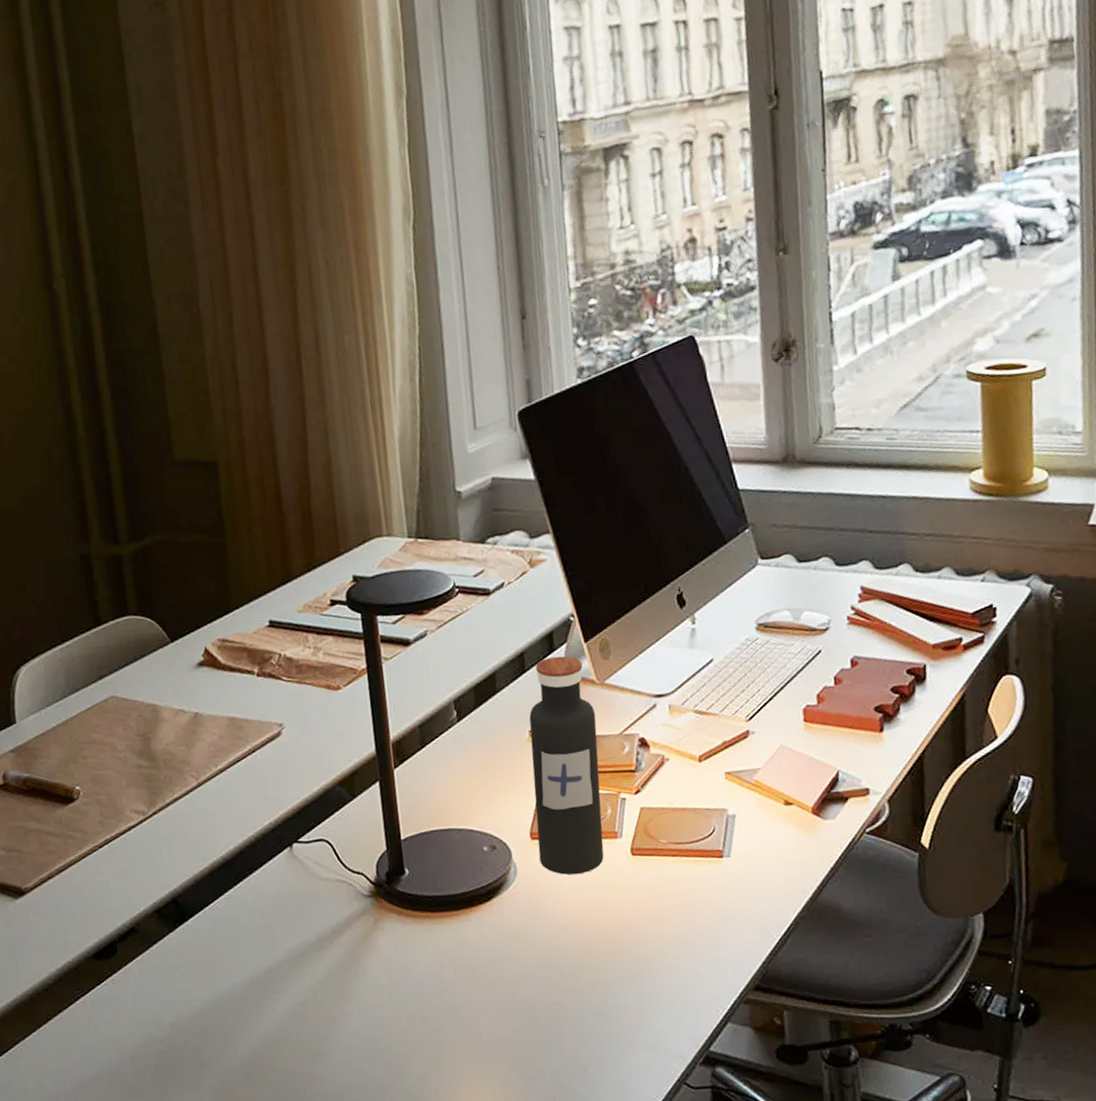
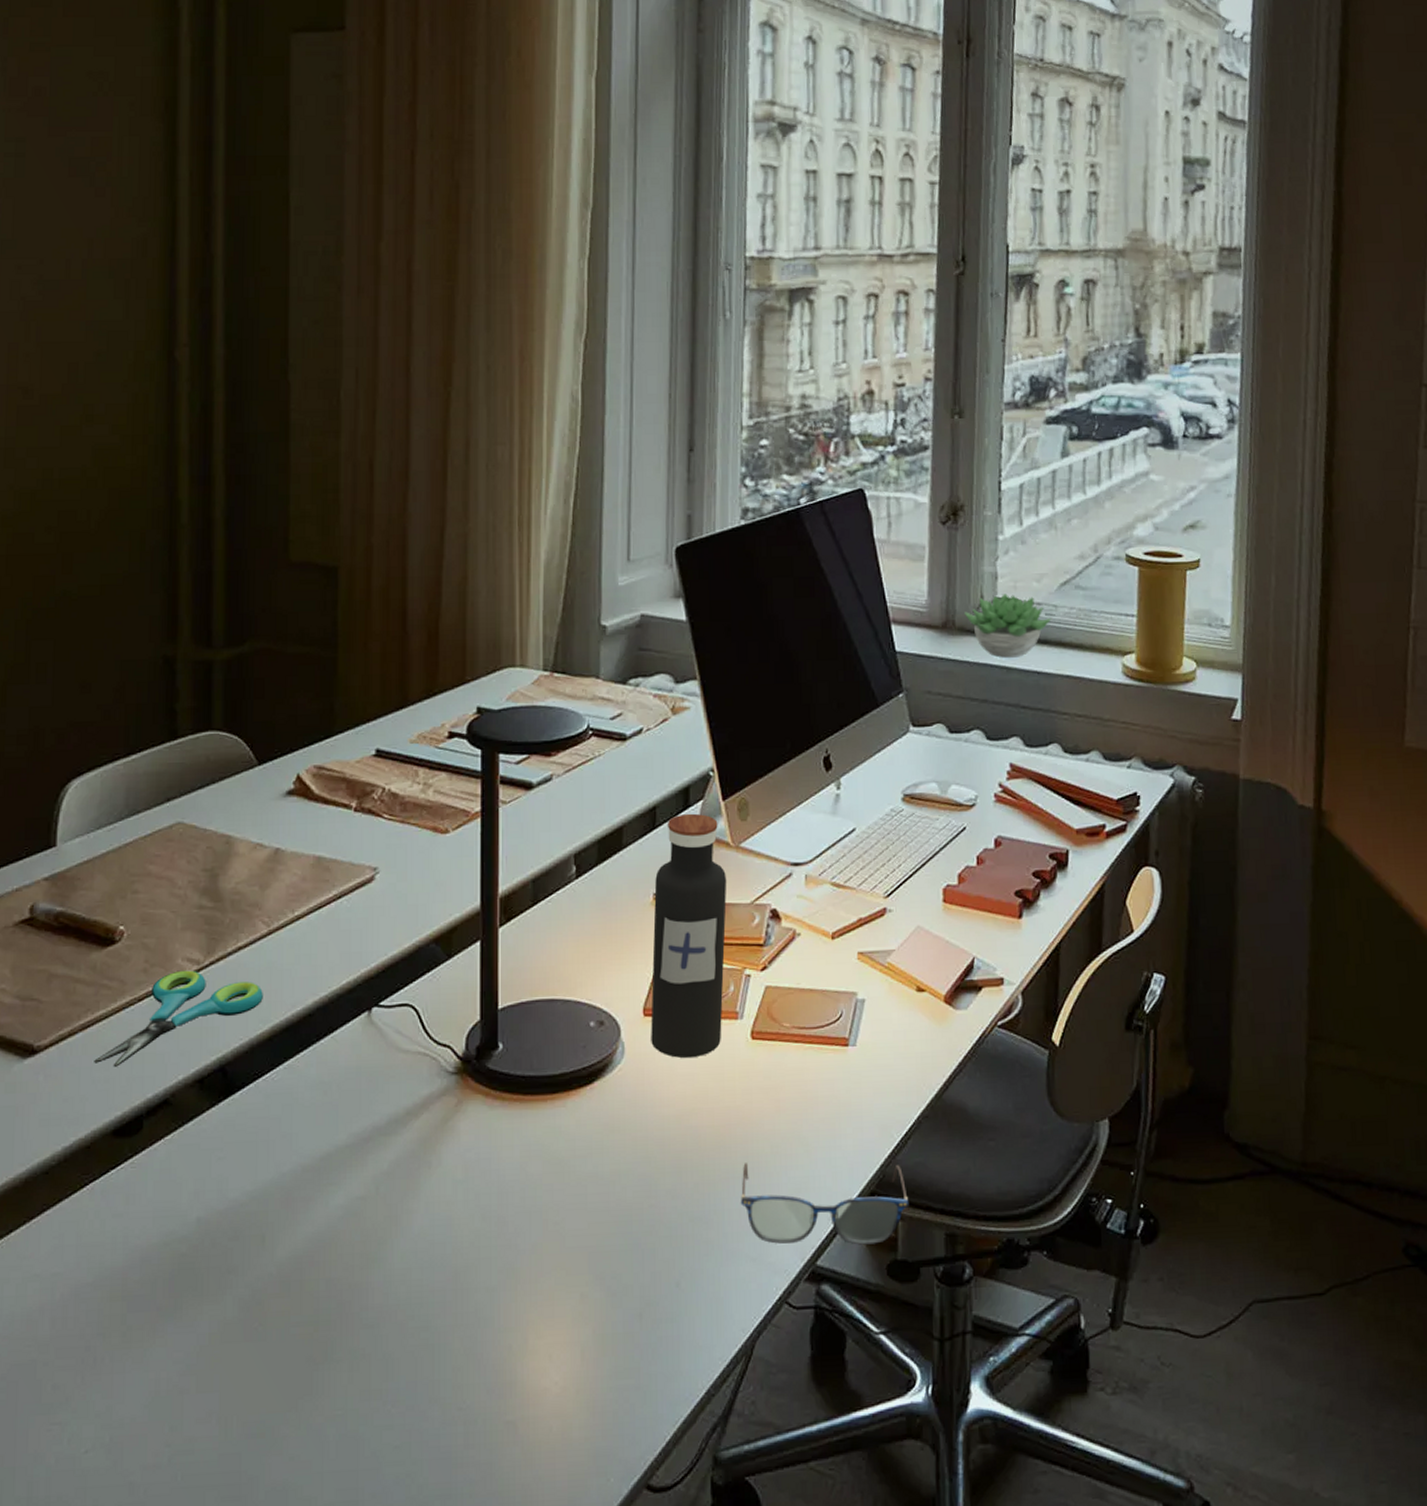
scissors: none [71,820,201,903] -> present [94,970,263,1067]
glasses: none [634,961,793,1034] -> present [740,1163,909,1245]
succulent plant: none [804,423,893,487] -> present [965,594,1052,659]

